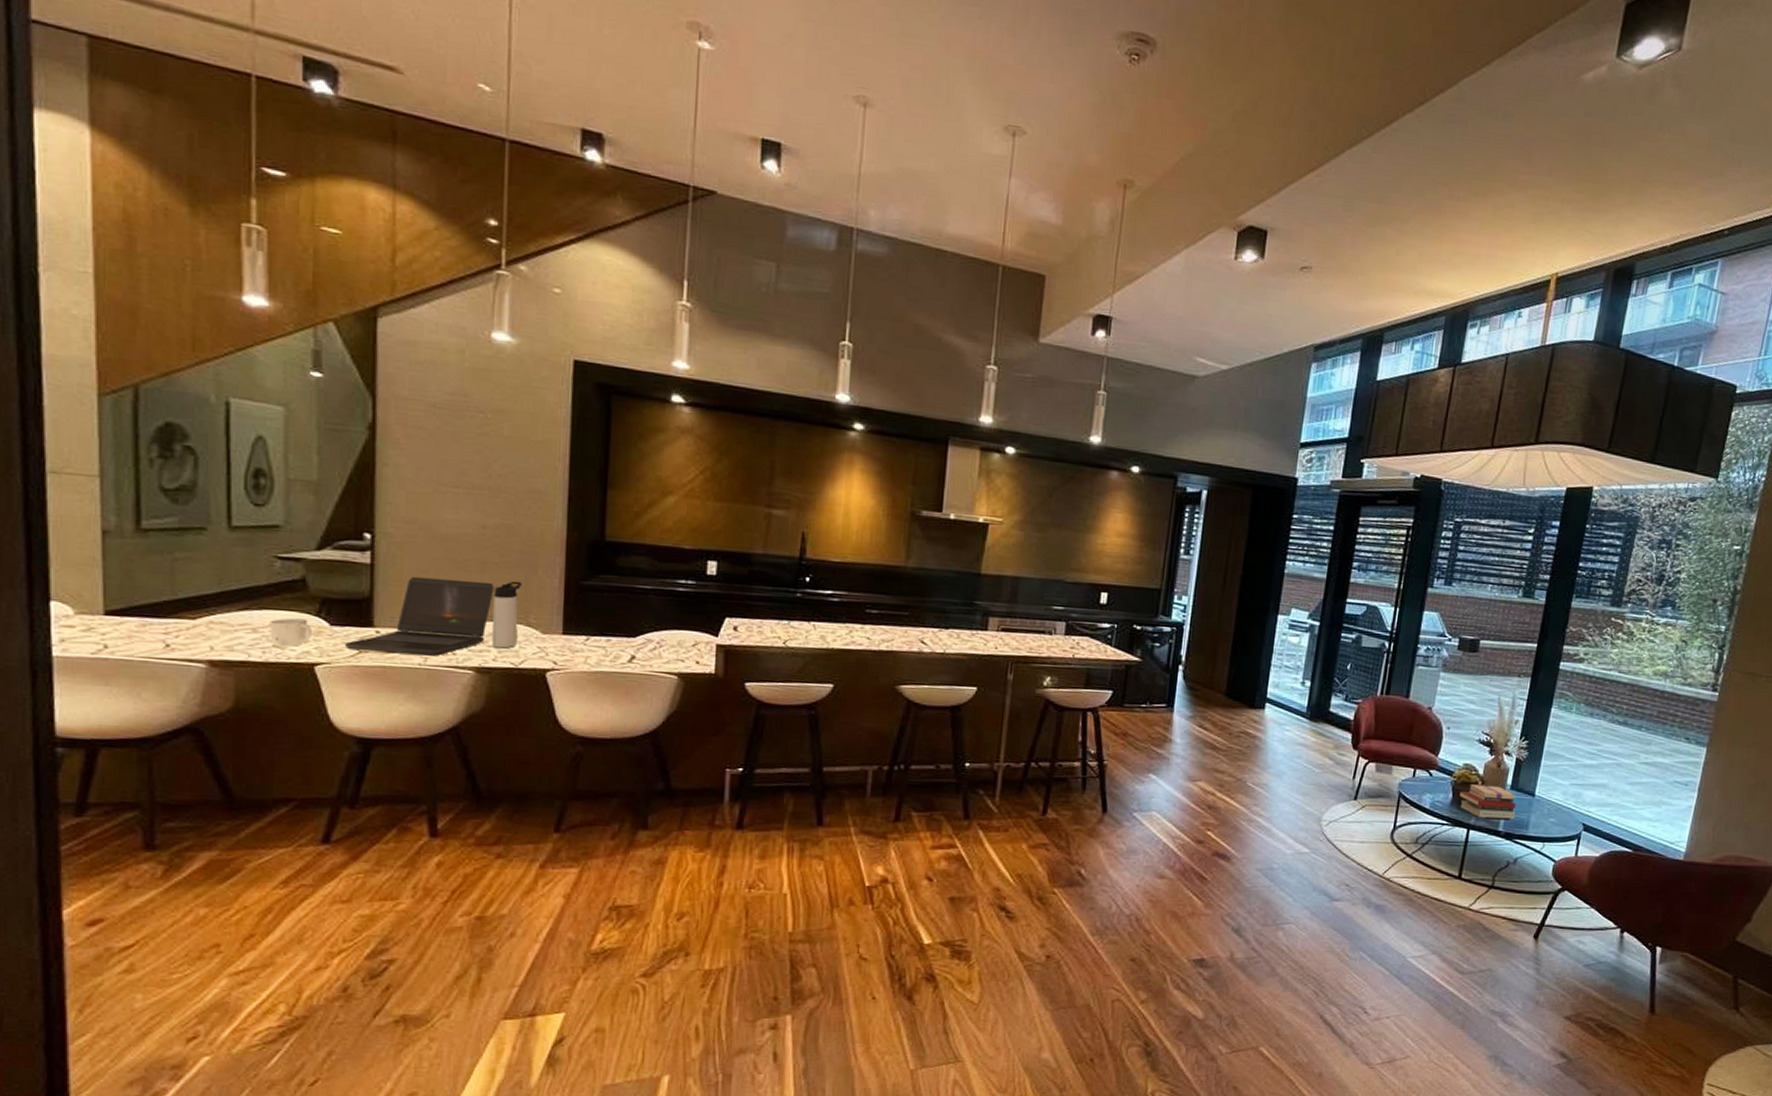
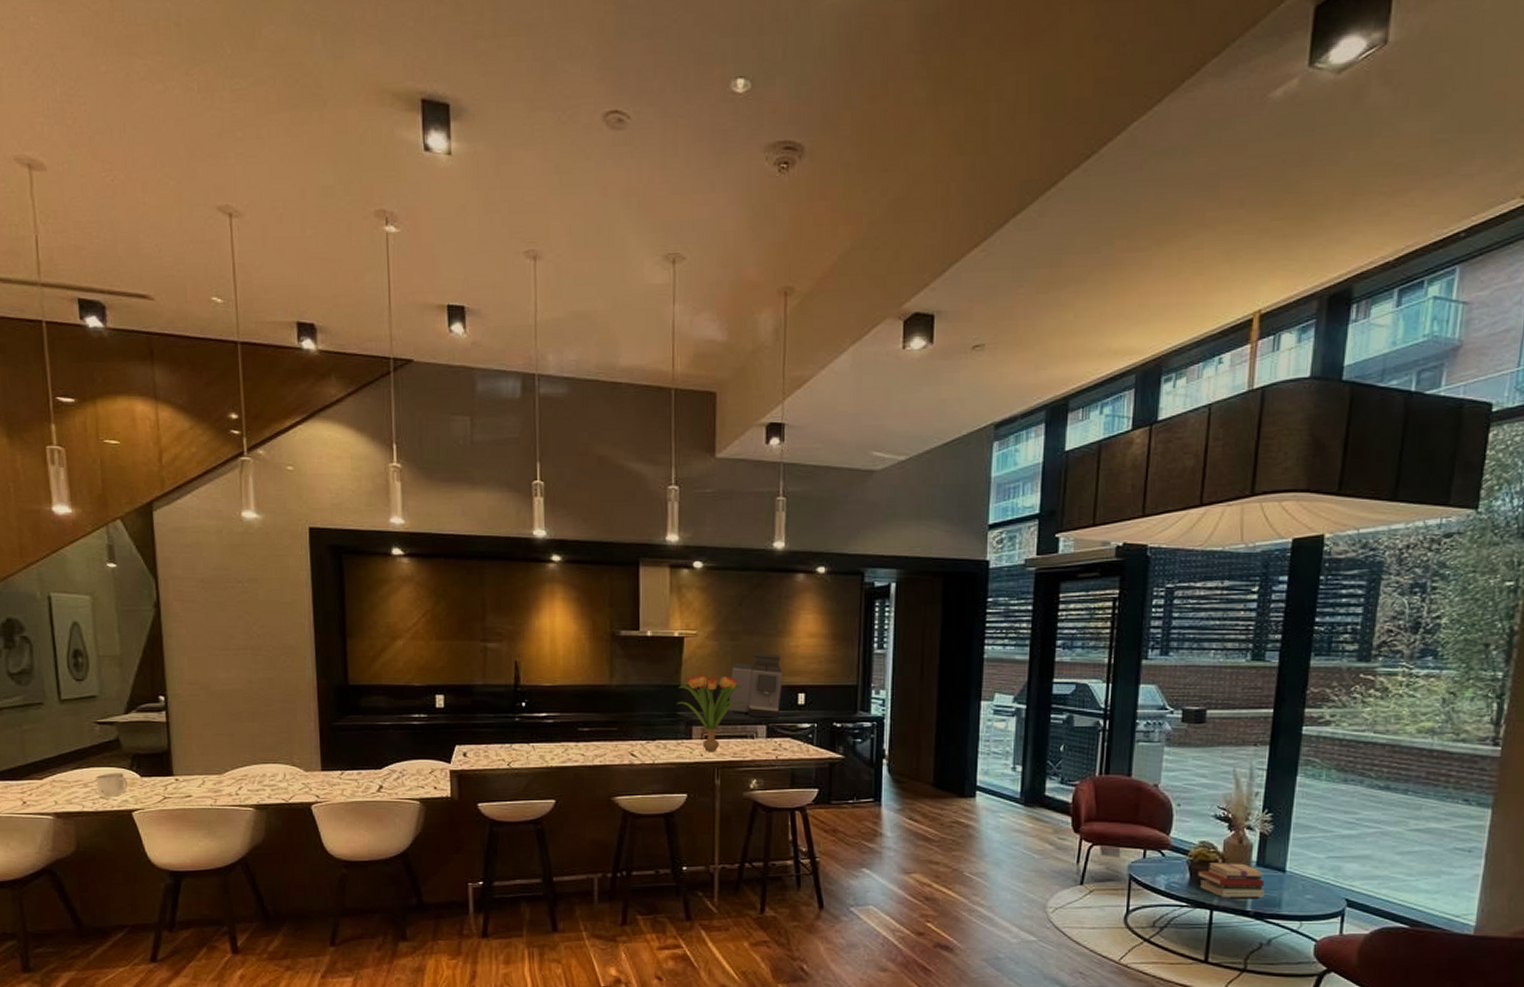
laptop computer: present [344,576,494,656] -> none [152,729,264,797]
thermos bottle: present [492,581,523,649] -> none [263,727,286,787]
flower arrangement: none [974,564,1045,646] -> present [676,675,744,752]
coffee machine: none [1028,547,1088,617] -> present [728,653,783,719]

